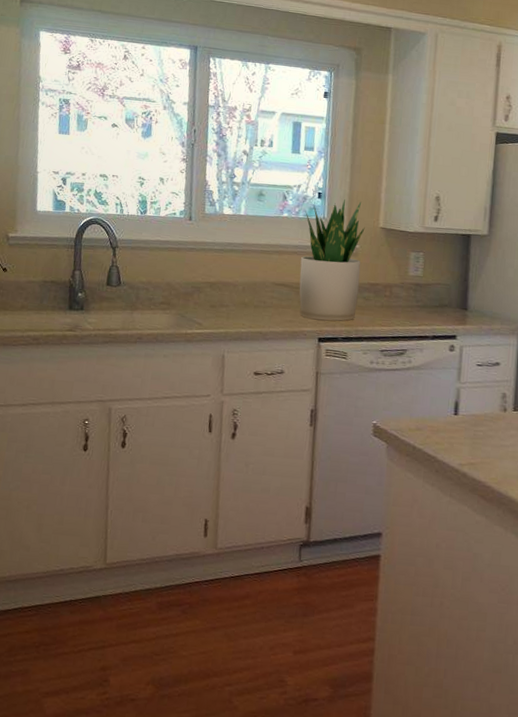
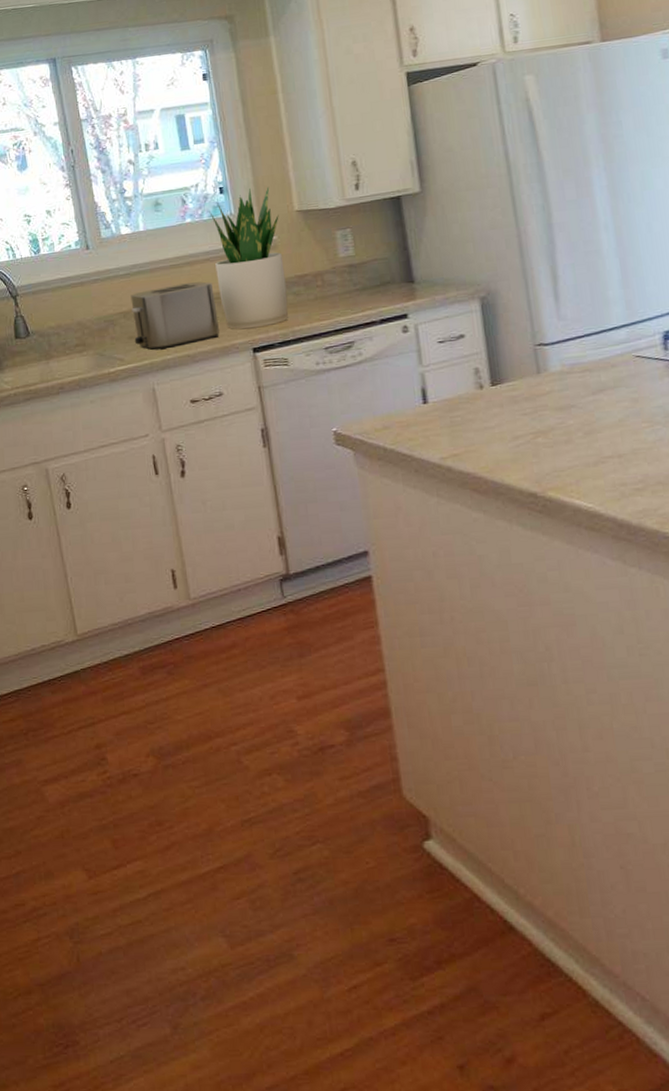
toaster: none [215,267,295,323] -> present [130,281,220,350]

